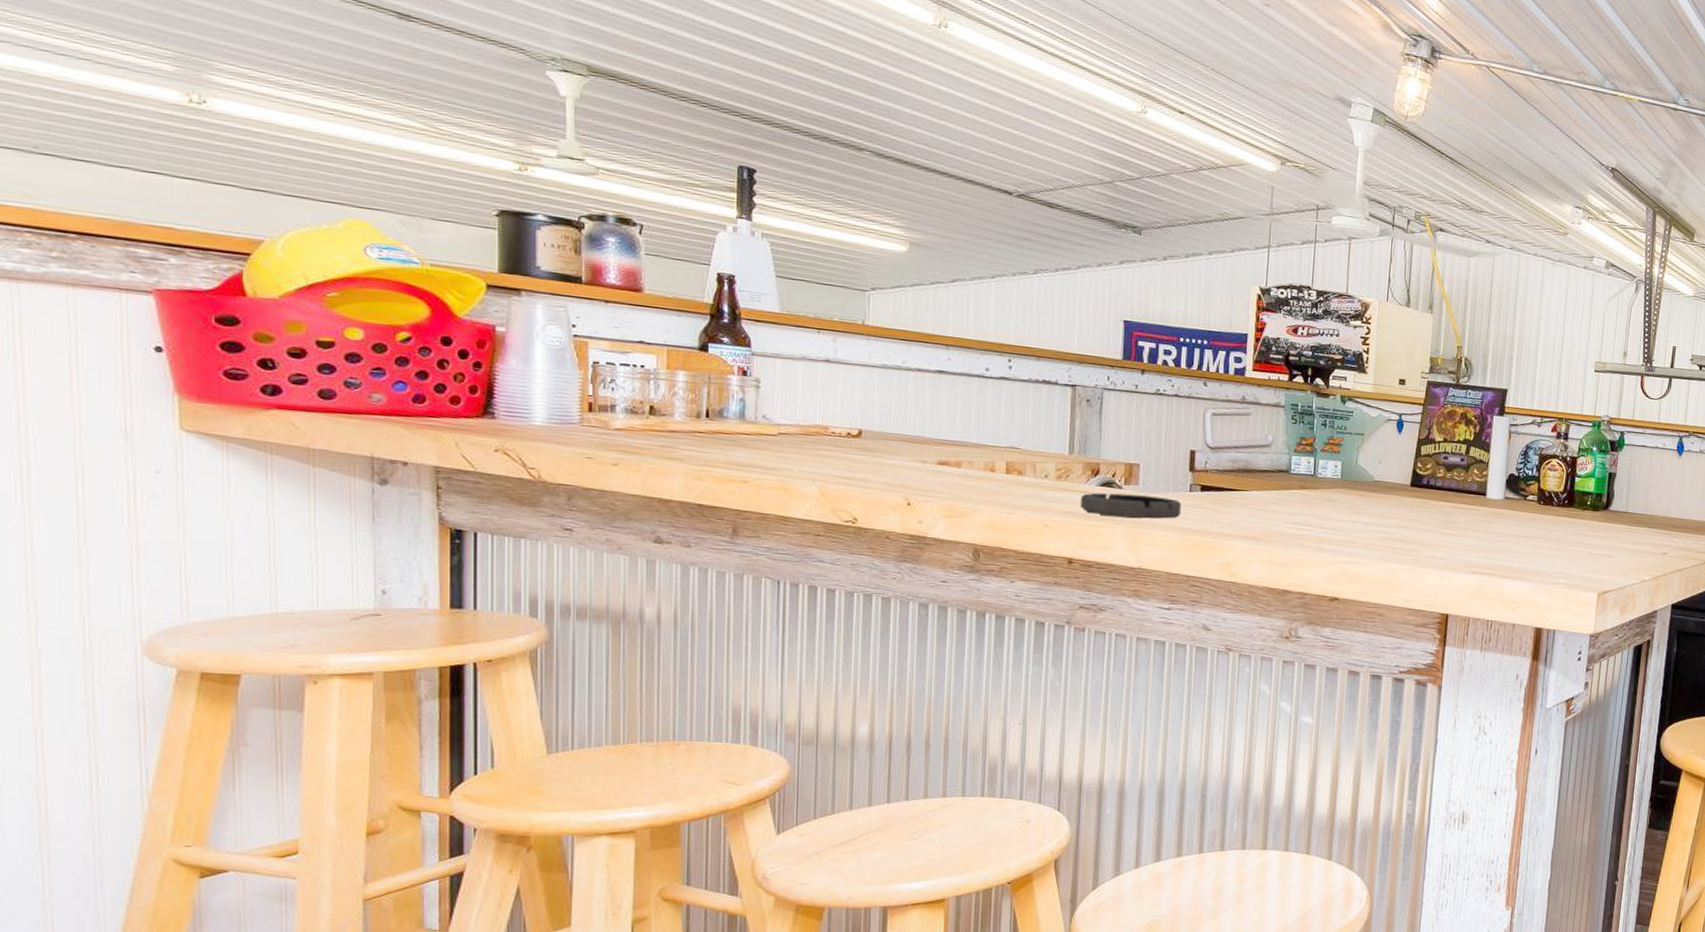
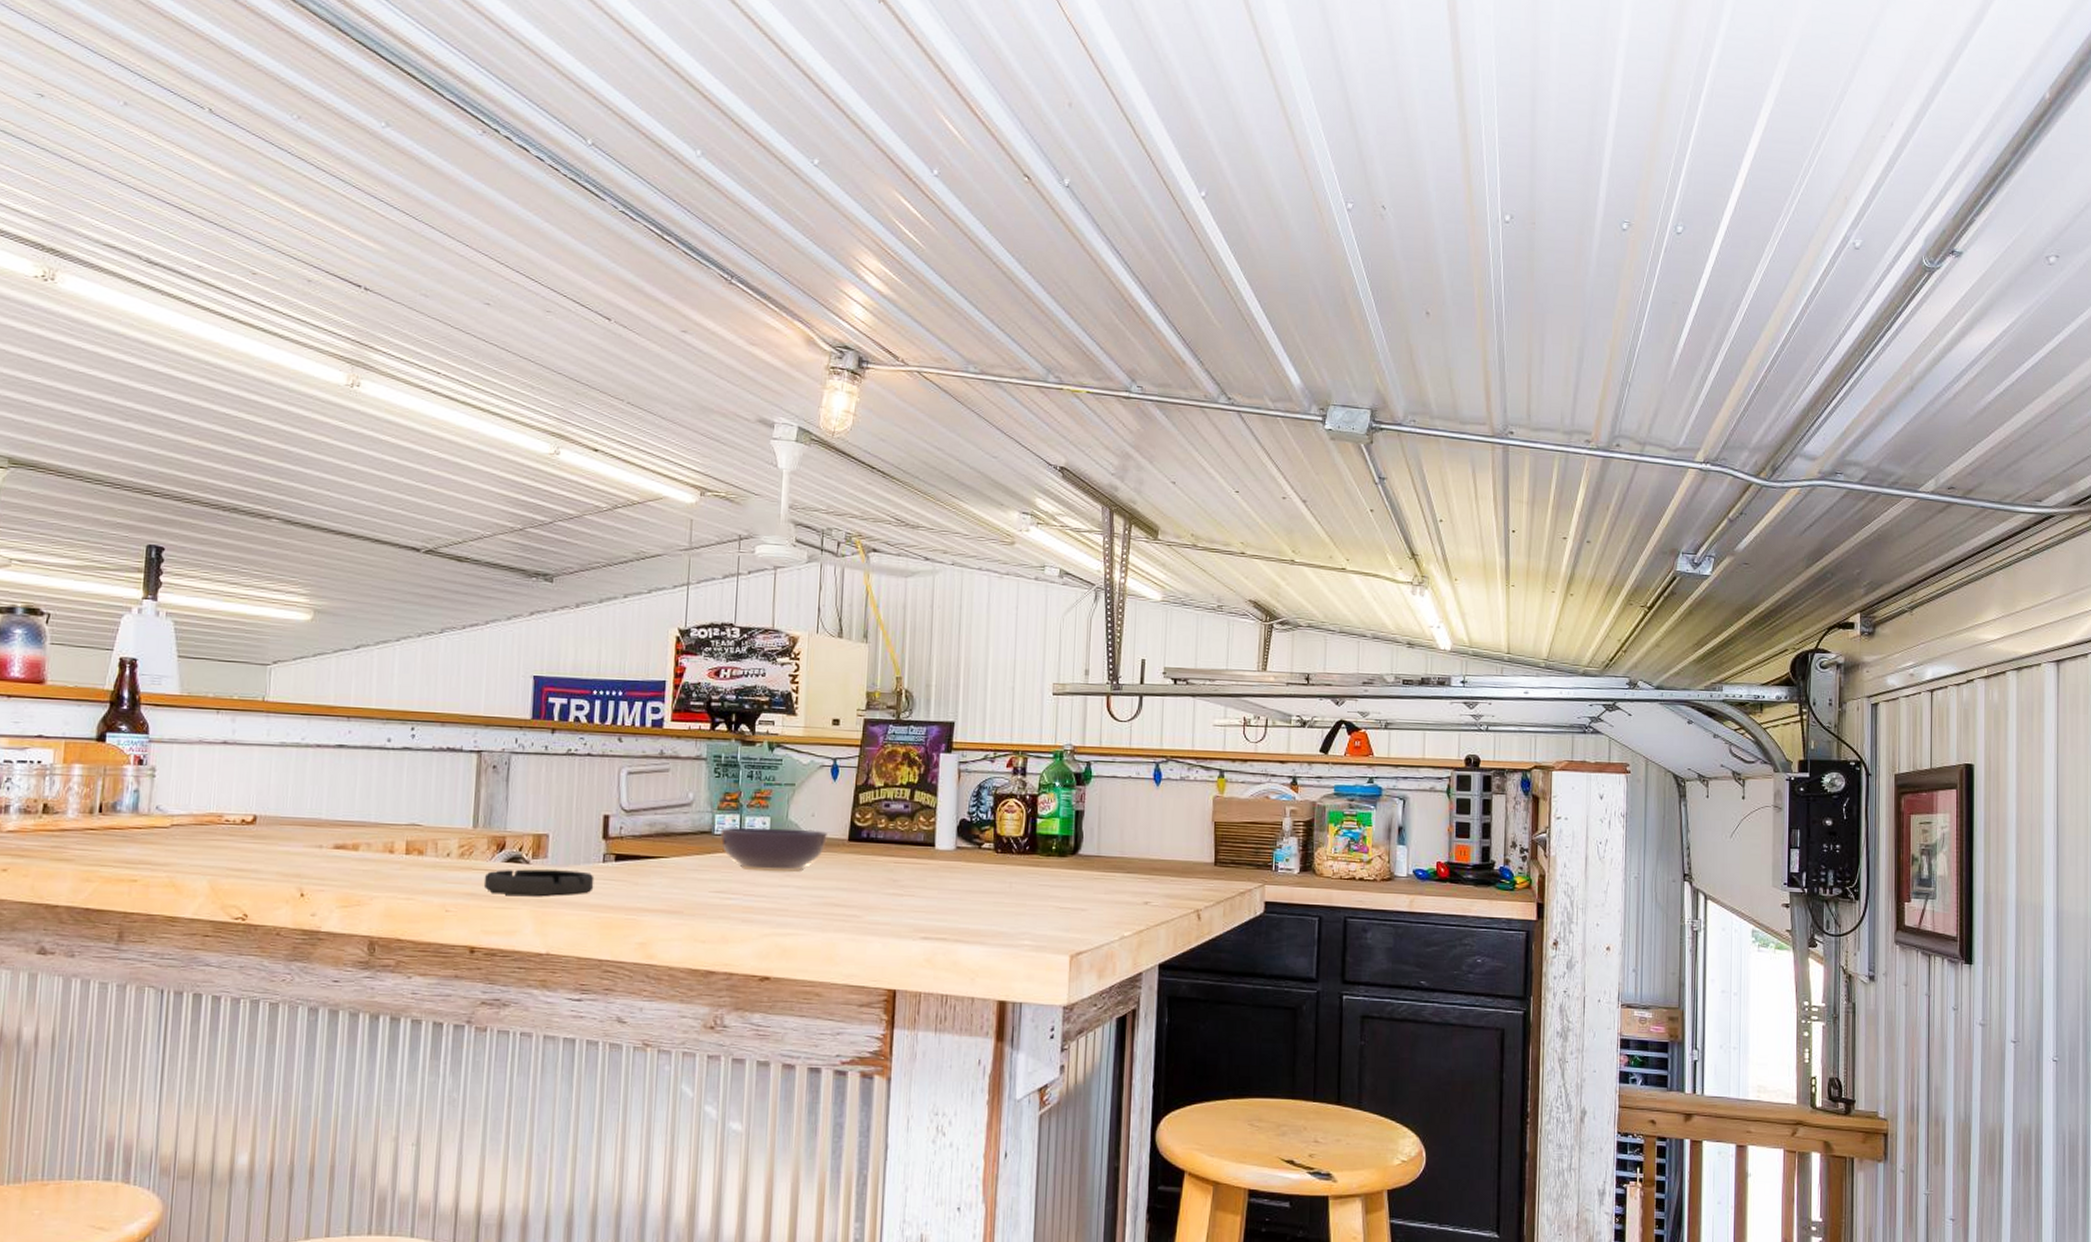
bowl: none [1296,468,1392,510] -> present [720,827,827,872]

